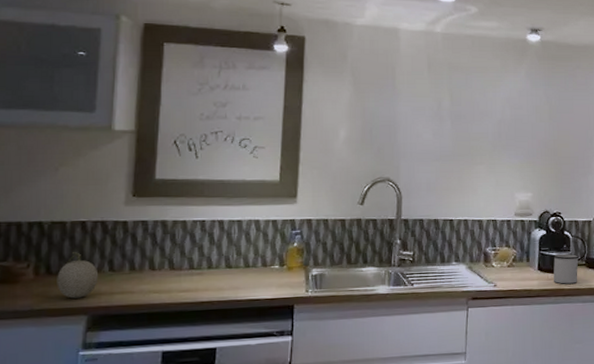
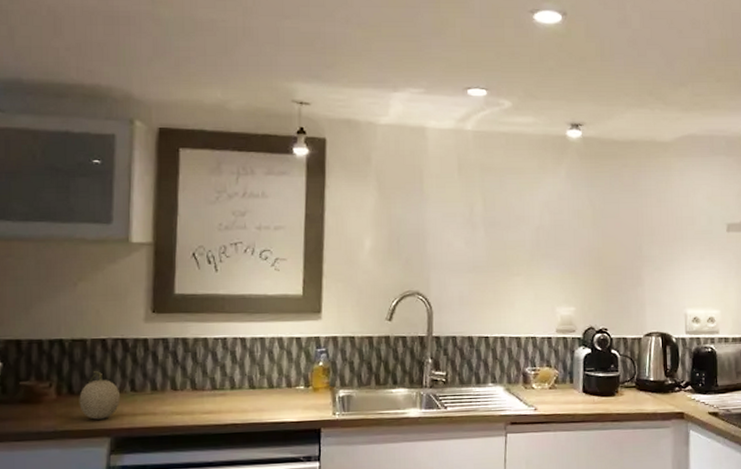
mug: present [553,253,579,284] -> none [599,374,628,408]

